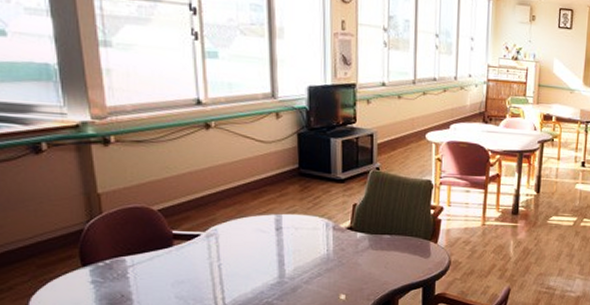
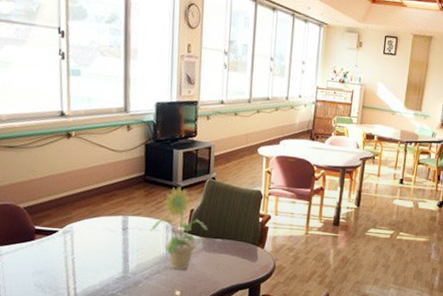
sunflower: none [308,178,373,271] -> present [150,186,208,270]

